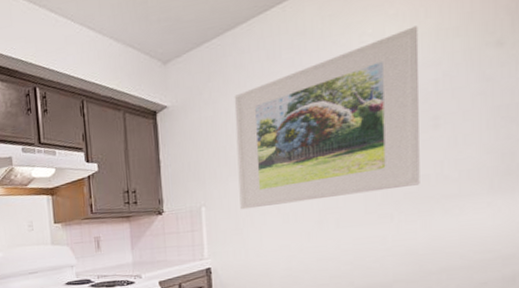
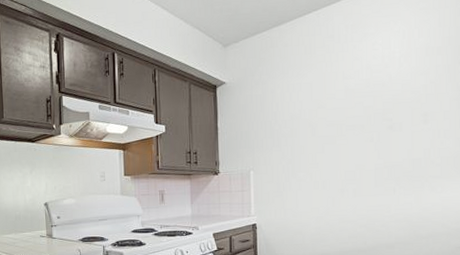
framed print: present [234,26,420,210] -> none [279,42,414,176]

